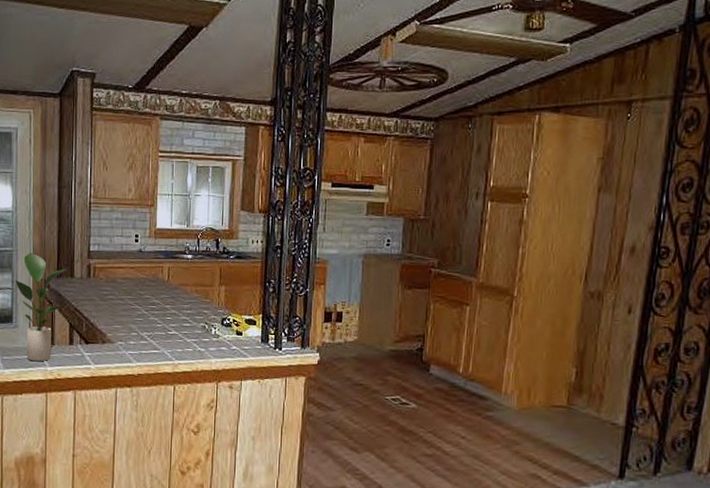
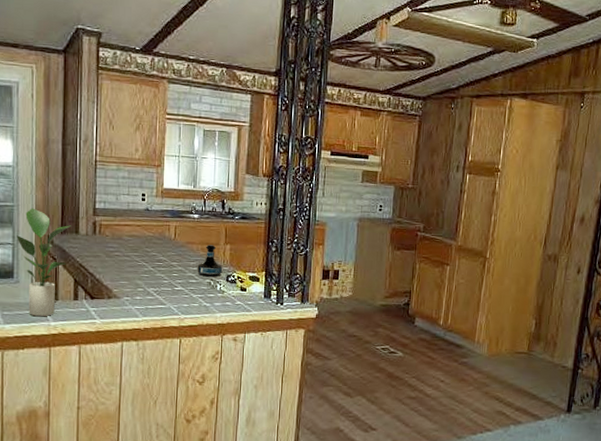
tequila bottle: none [191,286,217,321] -> present [197,245,222,277]

